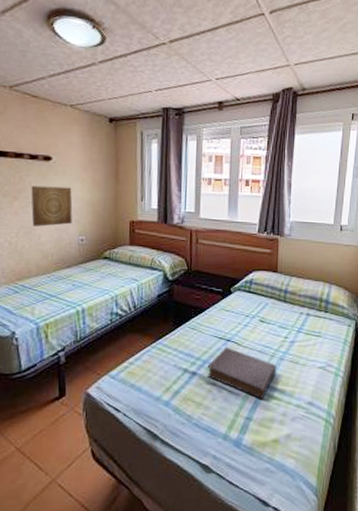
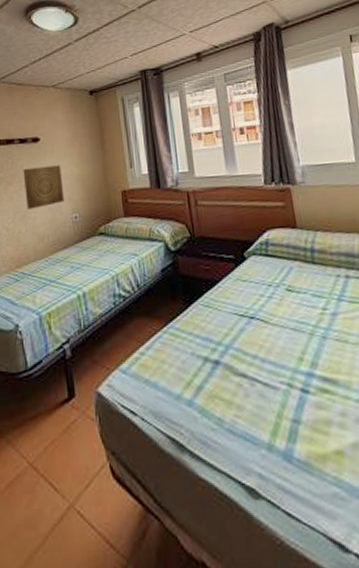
book: present [207,346,277,399] -> none [231,325,321,394]

